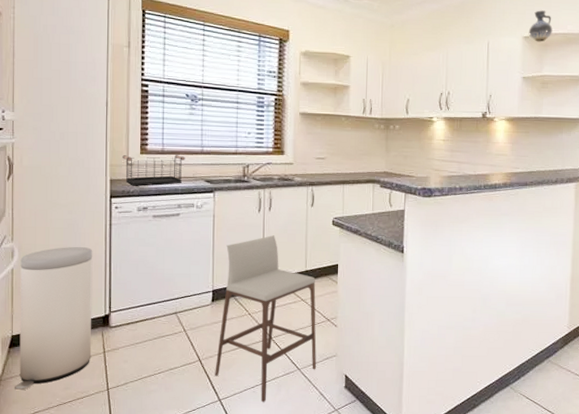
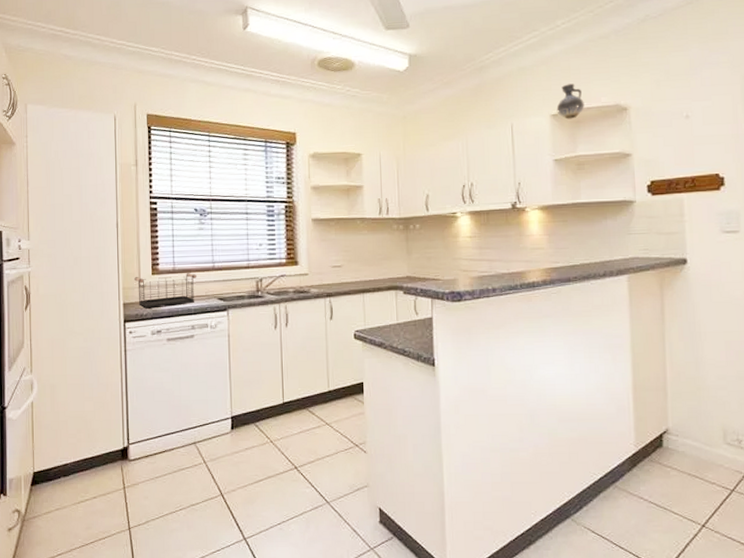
pedal bin: present [15,247,93,390] -> none [38,376,112,530]
bar stool: present [215,235,317,403] -> none [238,353,346,541]

